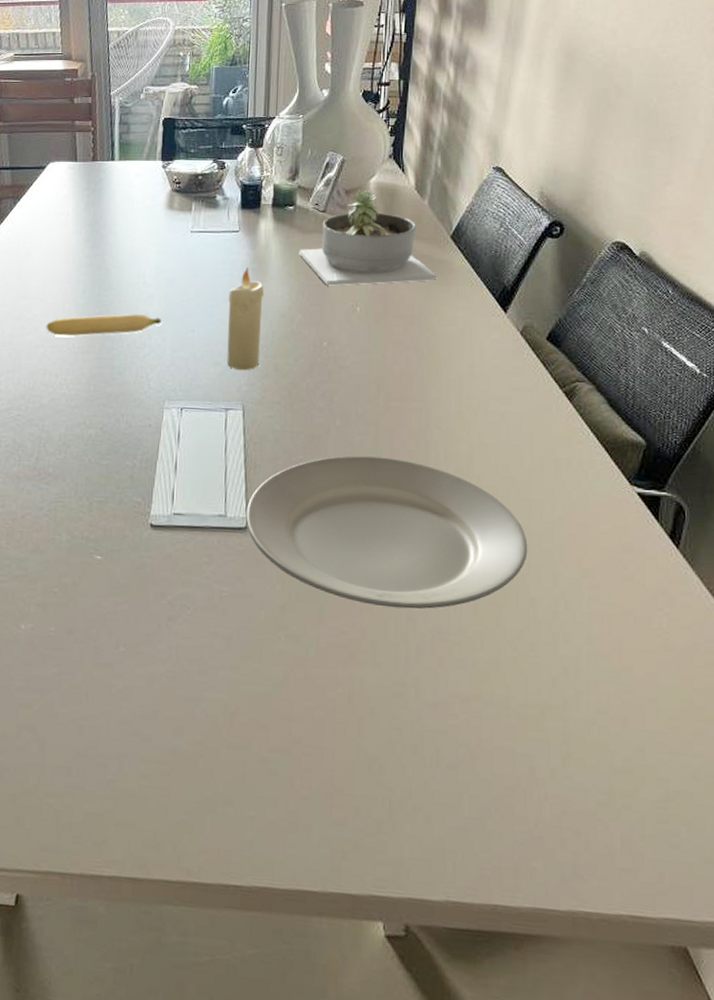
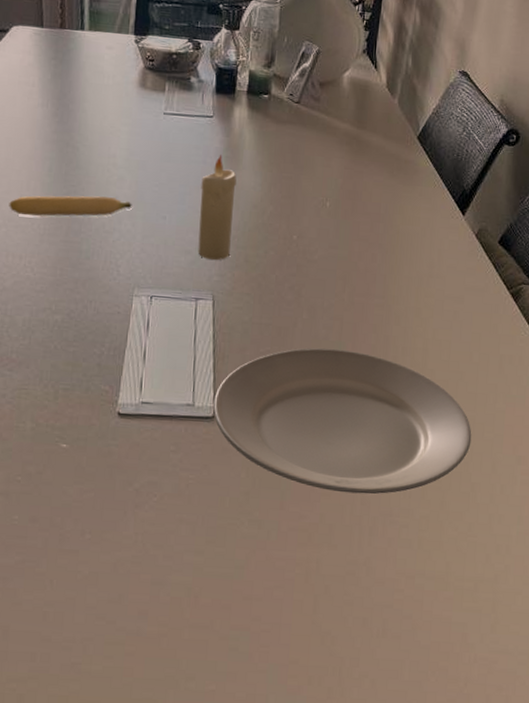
succulent planter: present [299,190,436,286] -> none [272,83,402,181]

